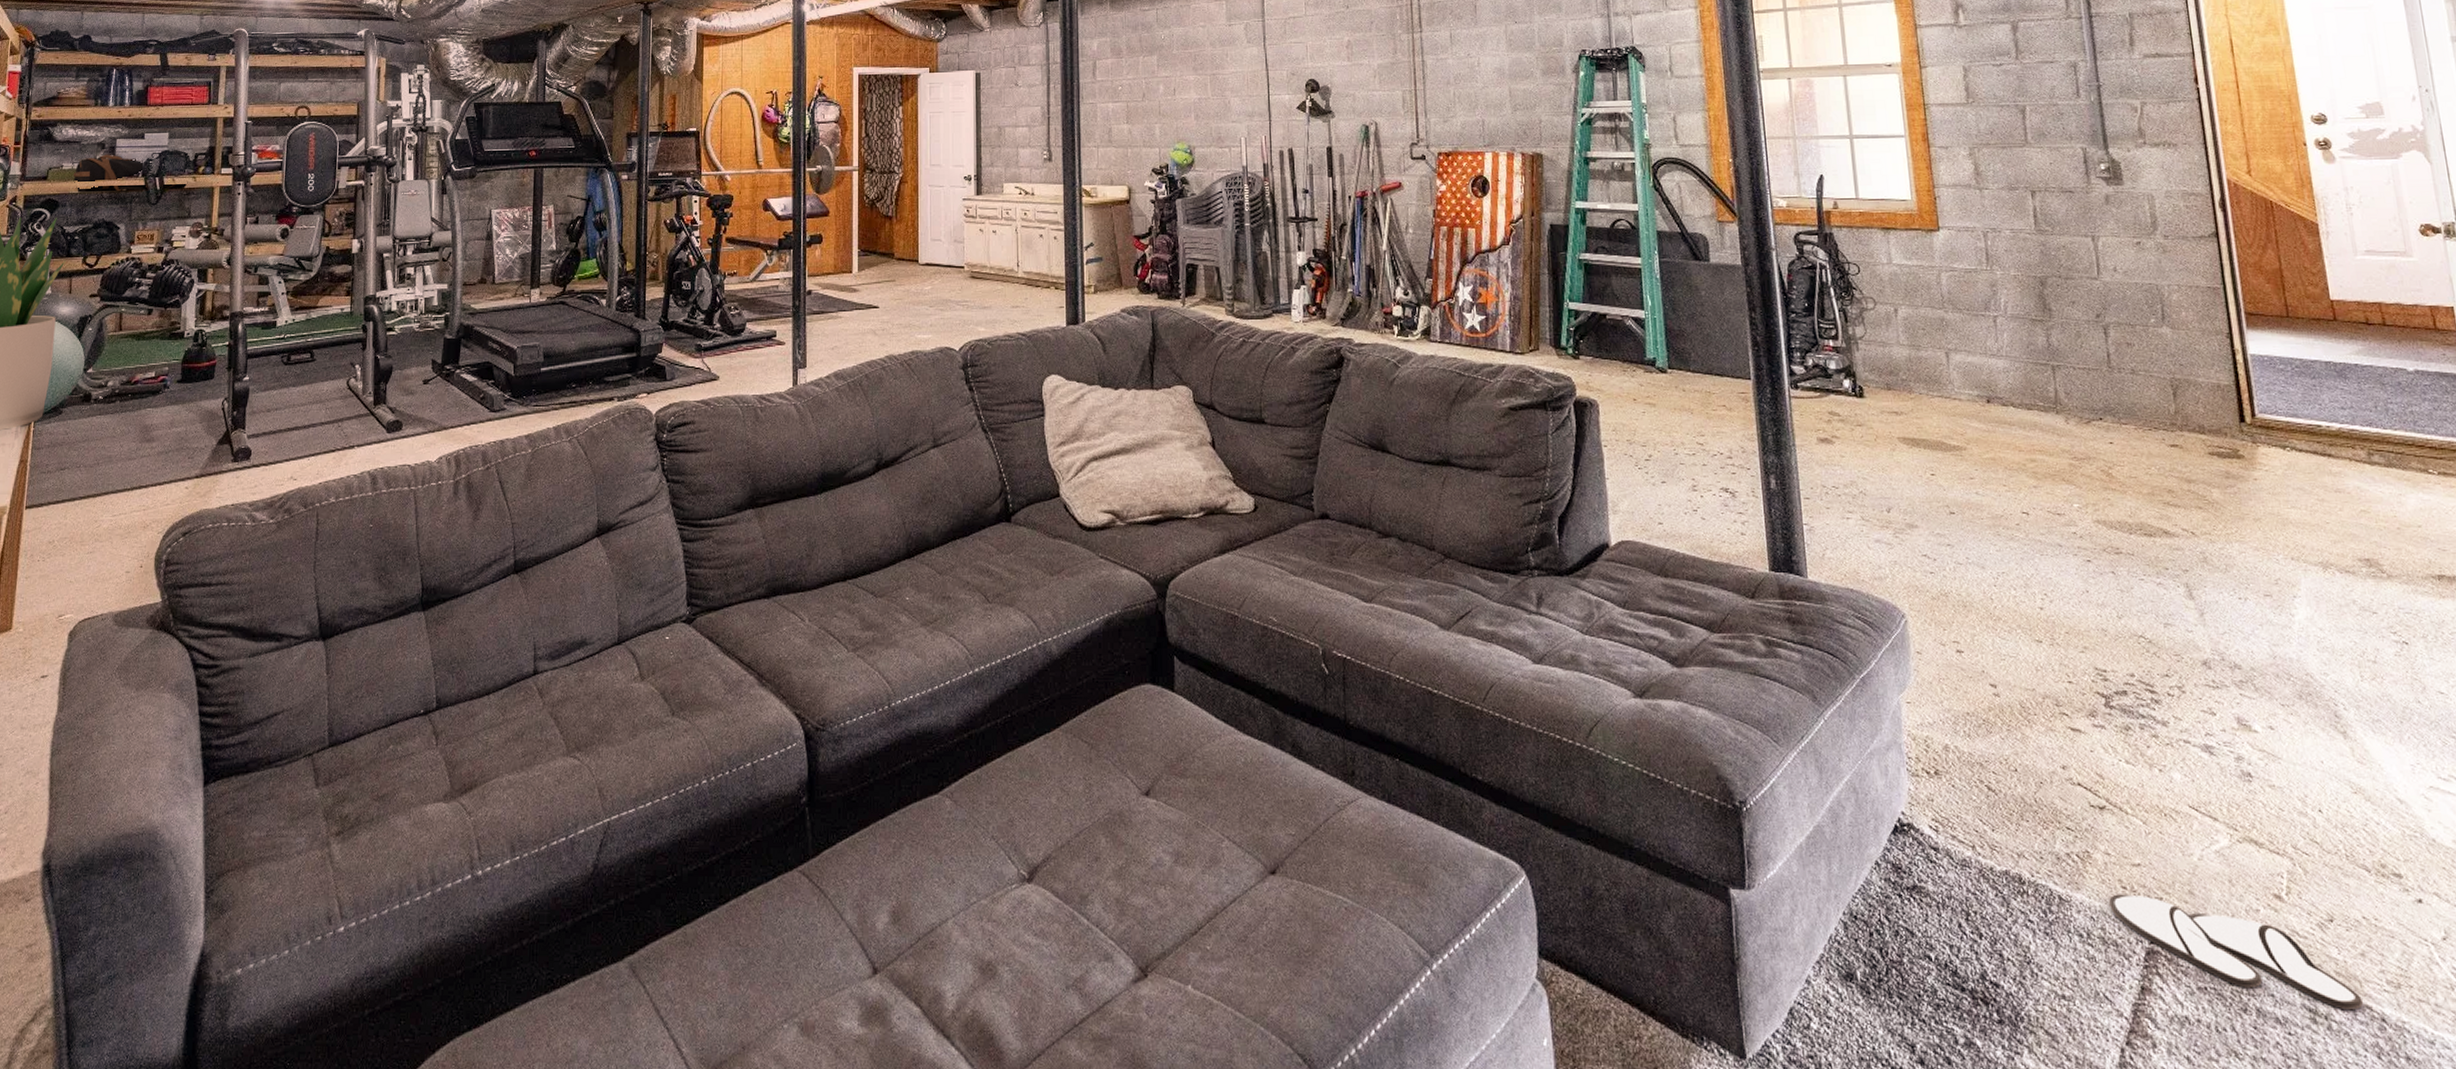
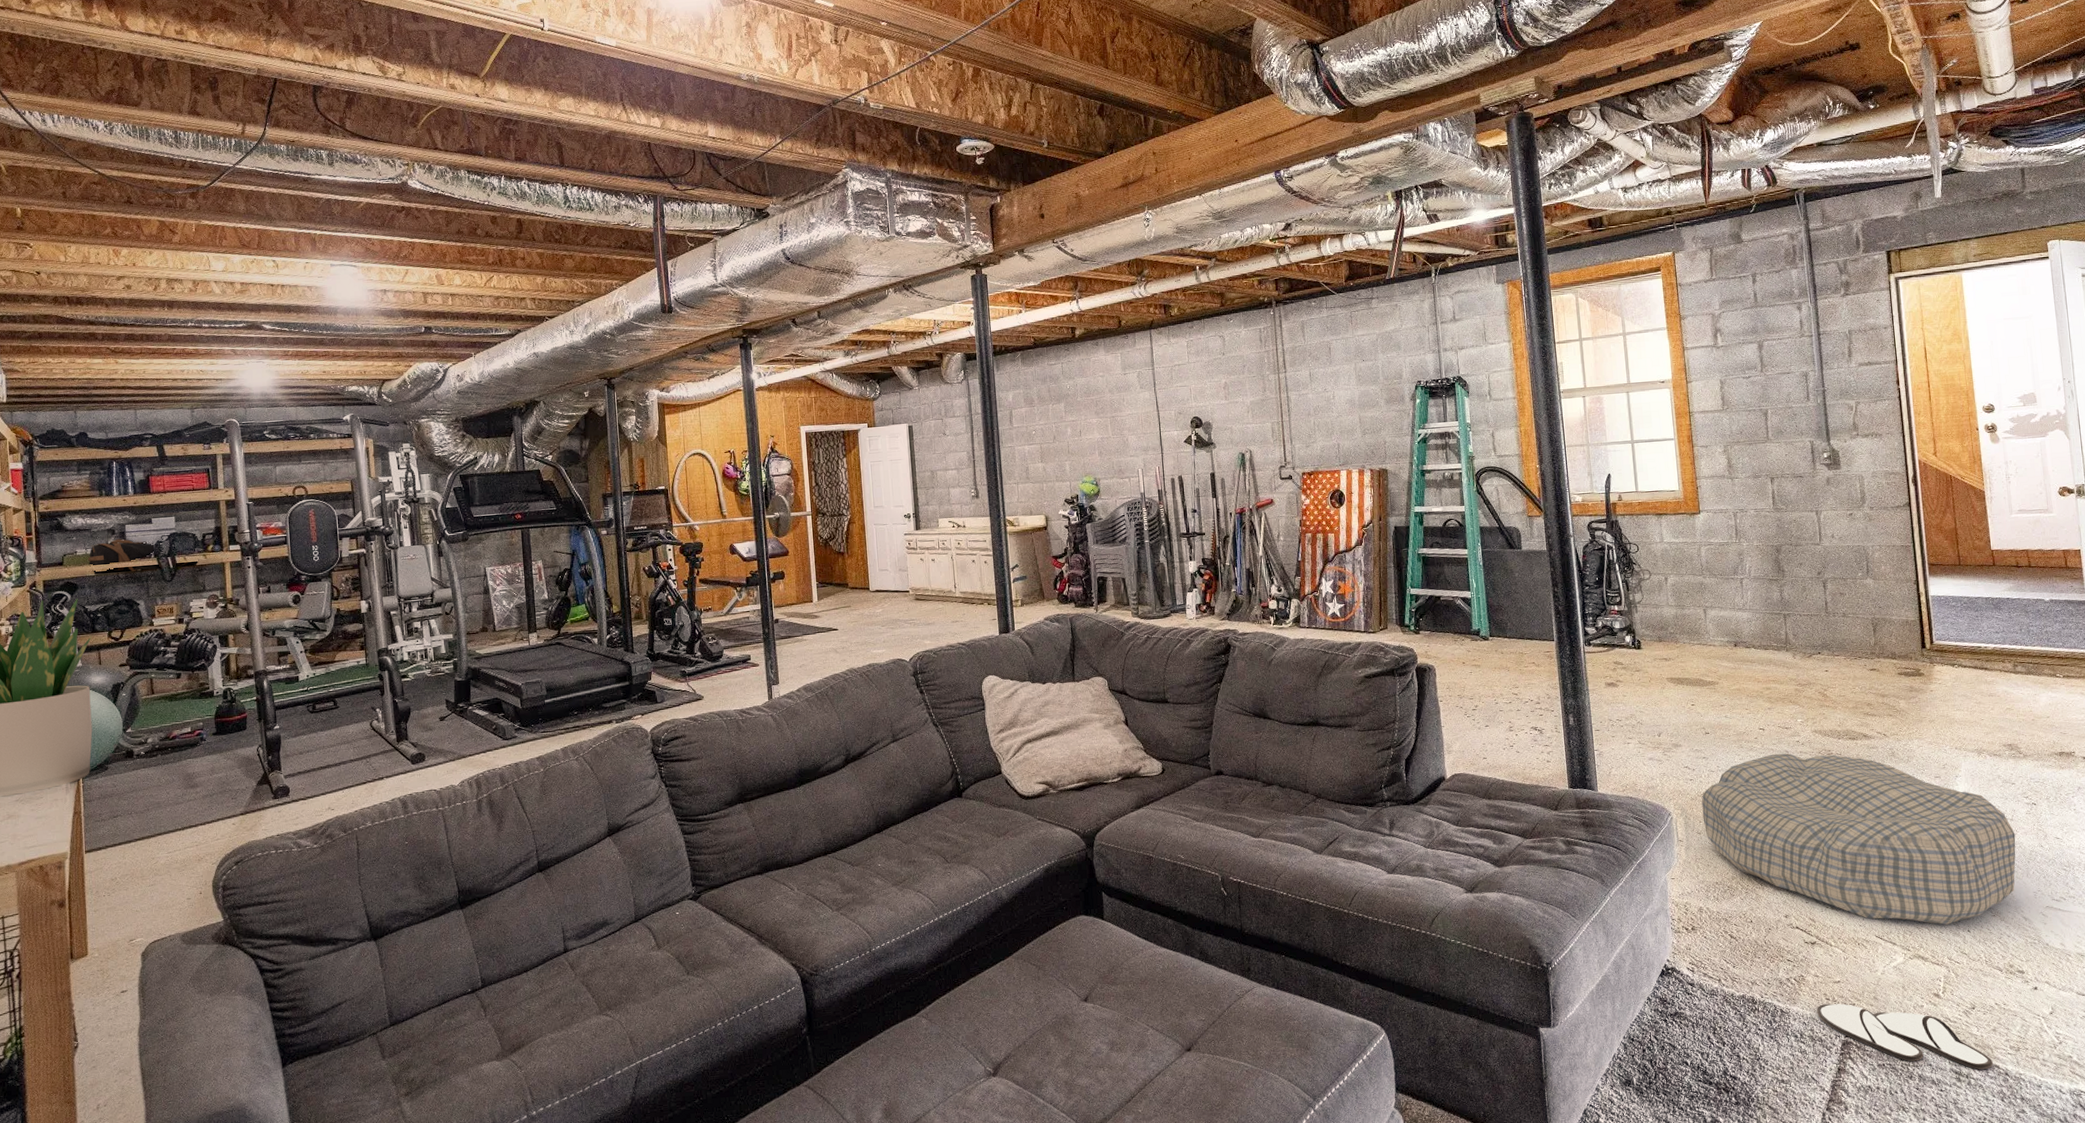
dog bed: none [1945,547,2384,799] -> present [1701,753,2016,925]

